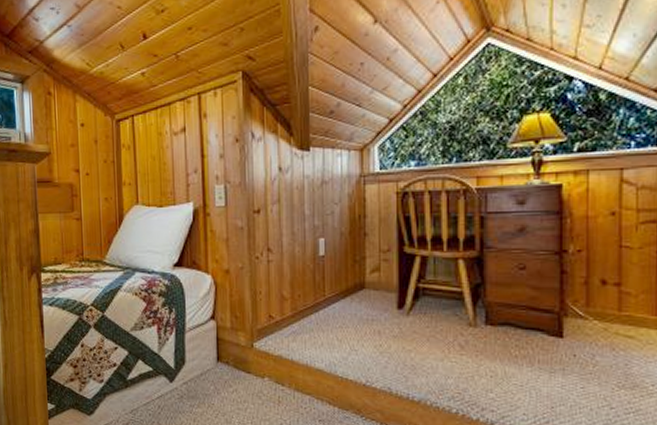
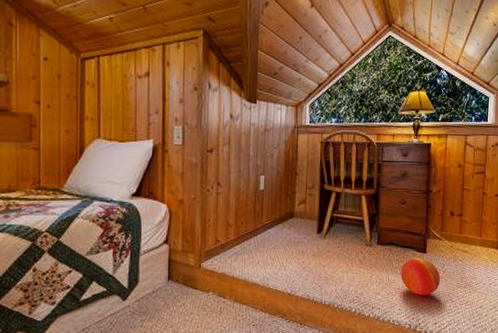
ball: none [524,343,589,398] -> present [400,257,440,296]

